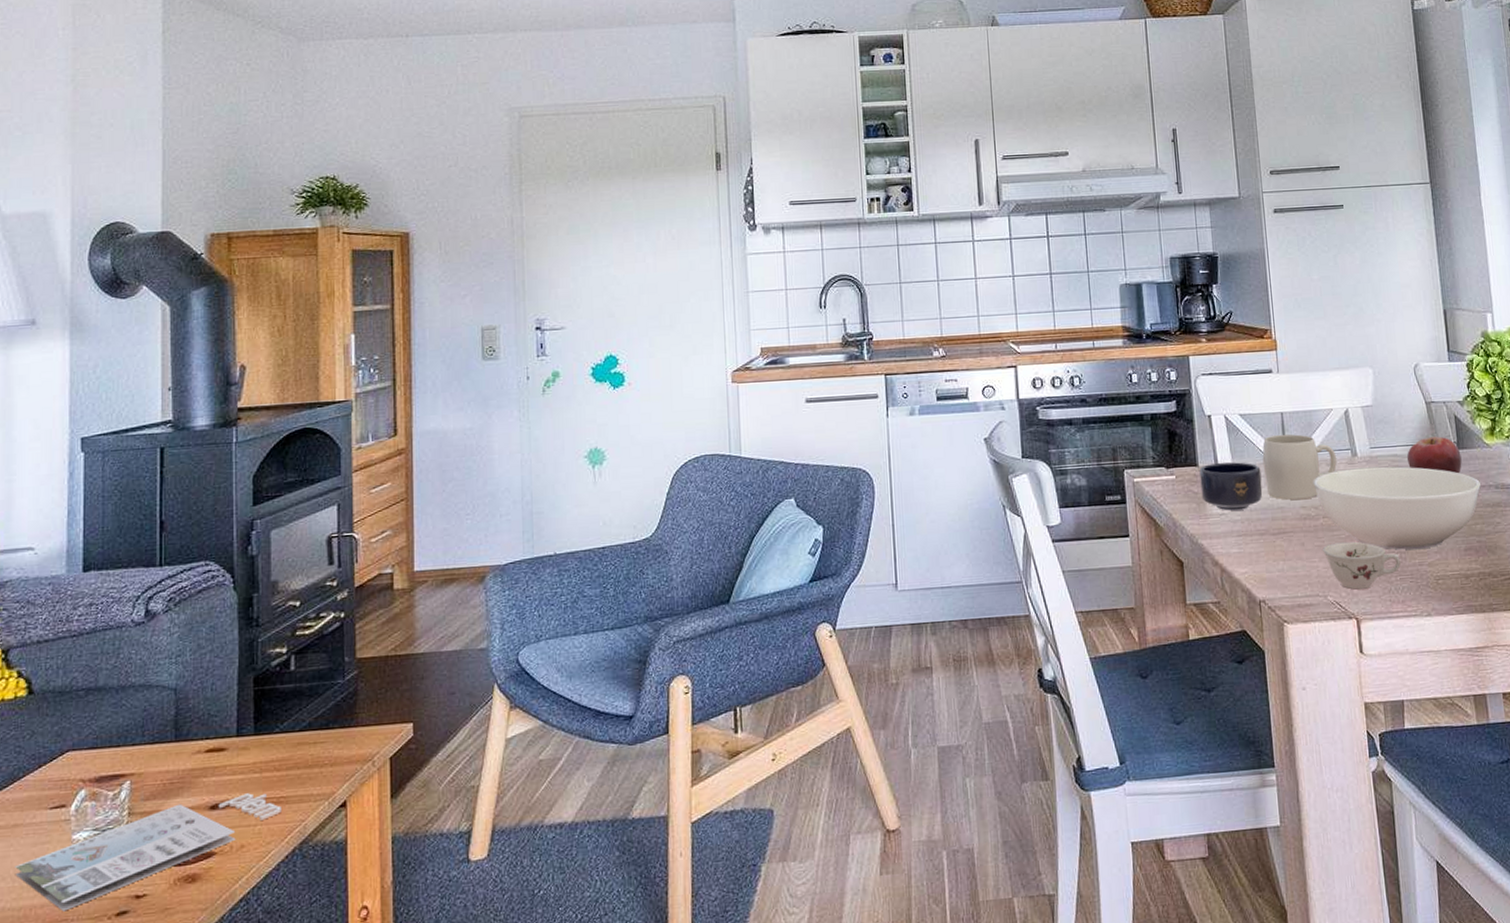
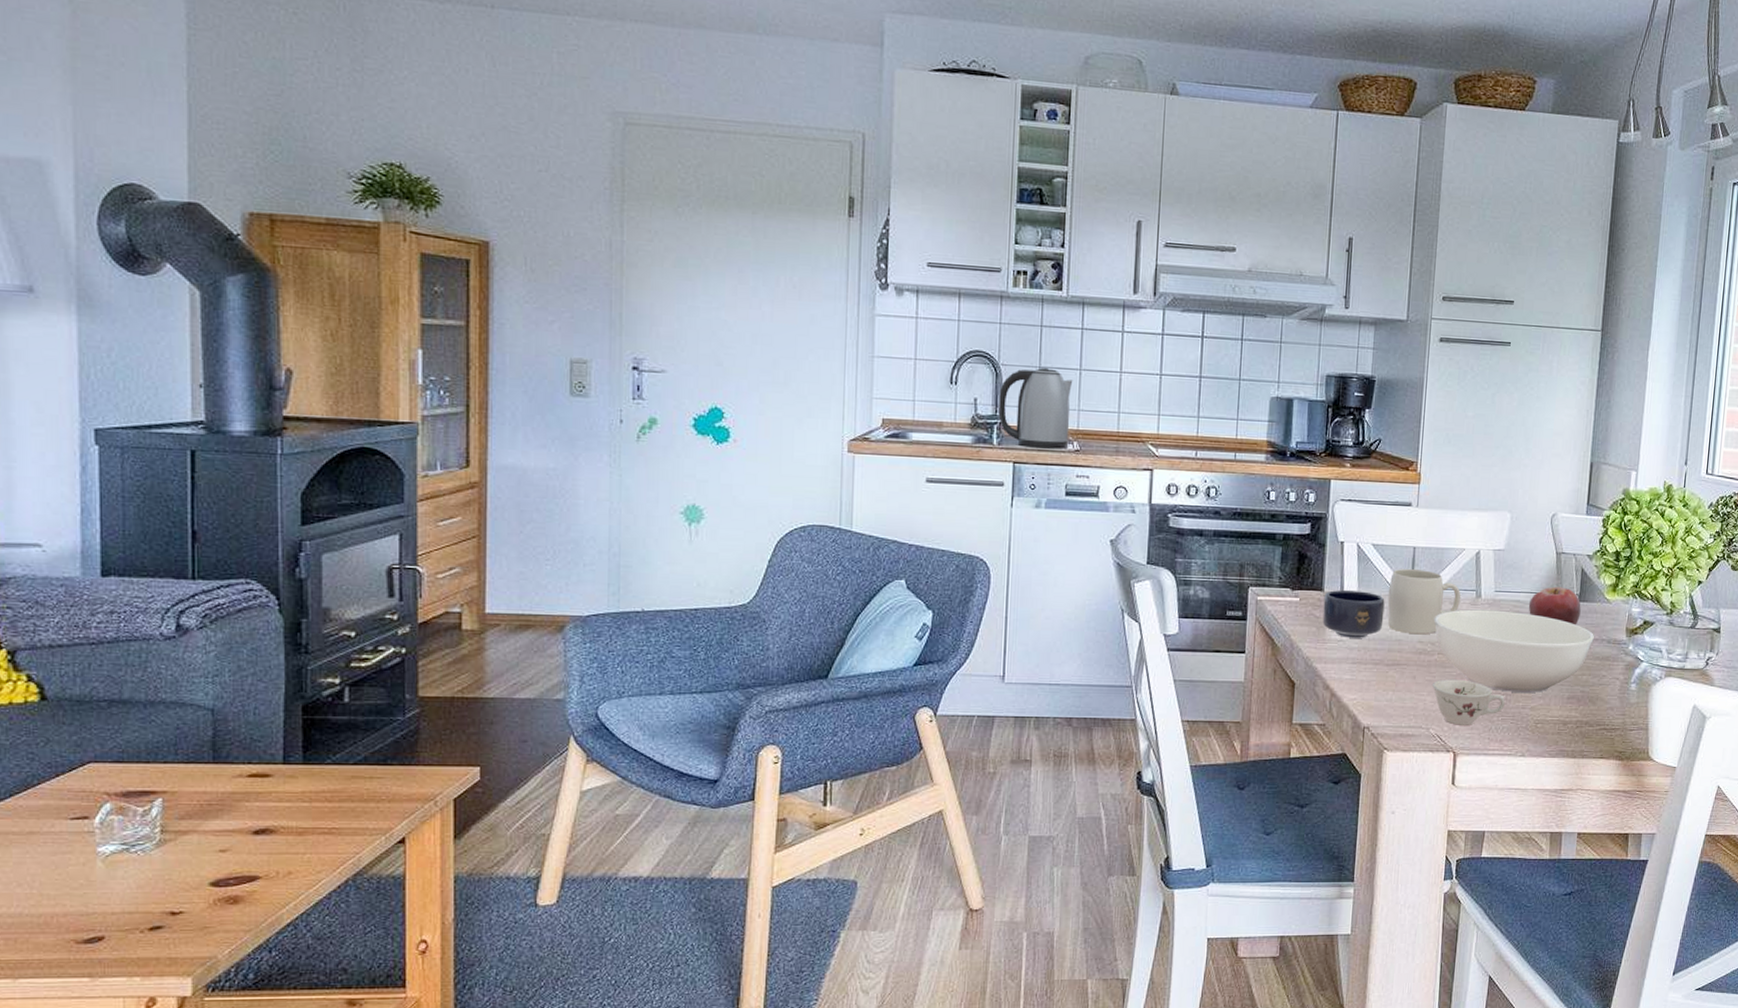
magazine: present [15,793,281,912] -> none [32,821,333,922]
kettle: none [865,283,935,359] -> present [998,368,1073,449]

